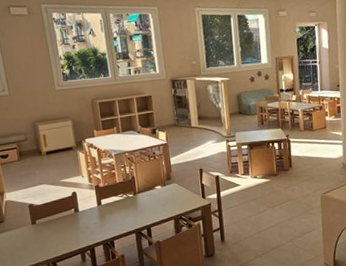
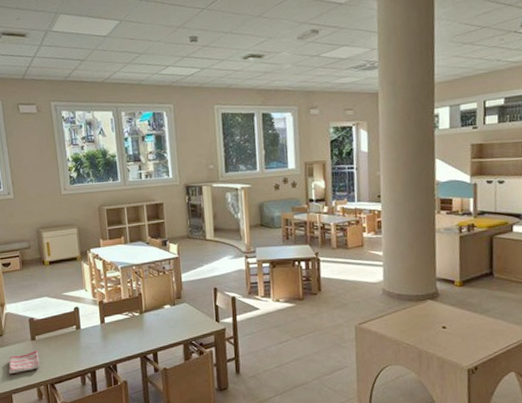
dish towel: none [10,233,41,257] -> present [8,350,40,375]

